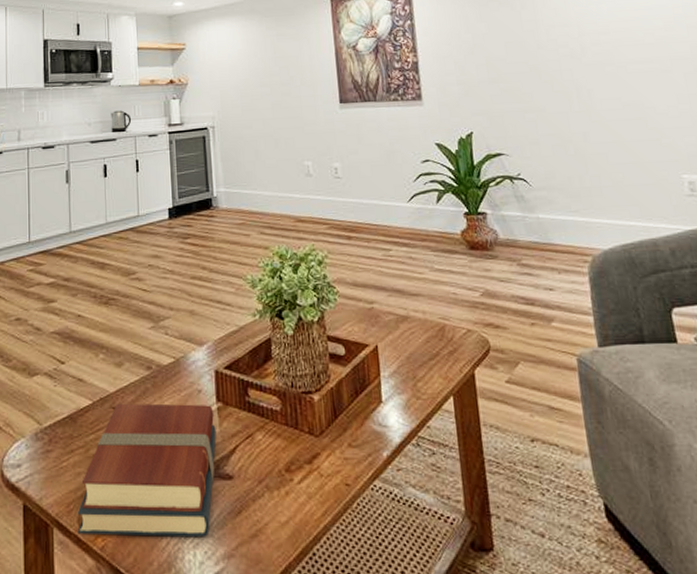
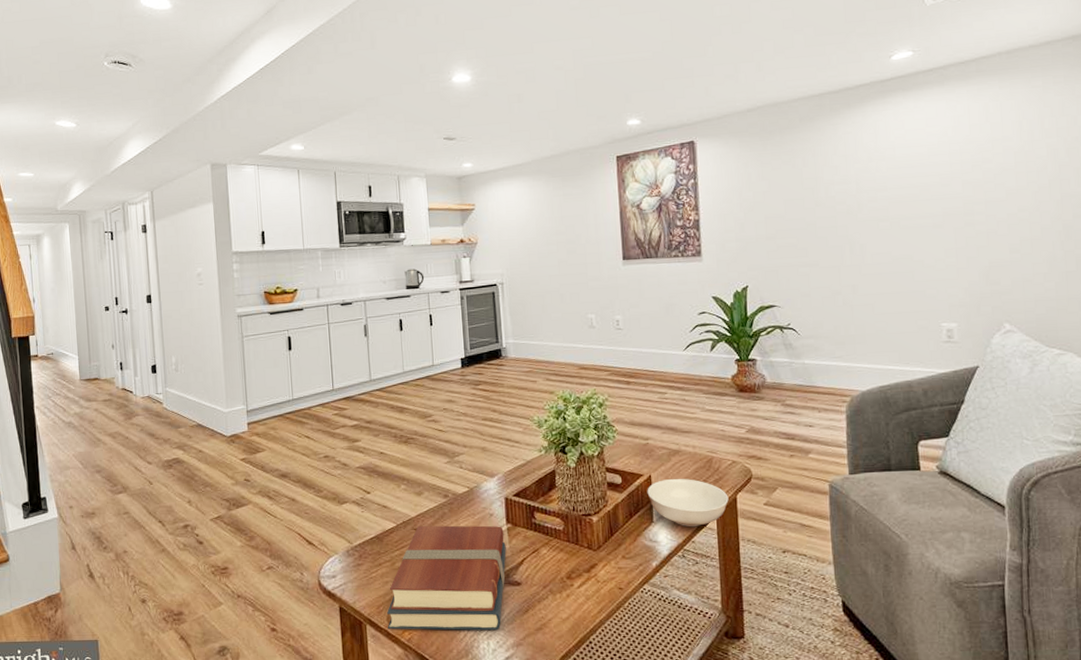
bowl: none [373,349,466,409] -> present [647,478,729,527]

